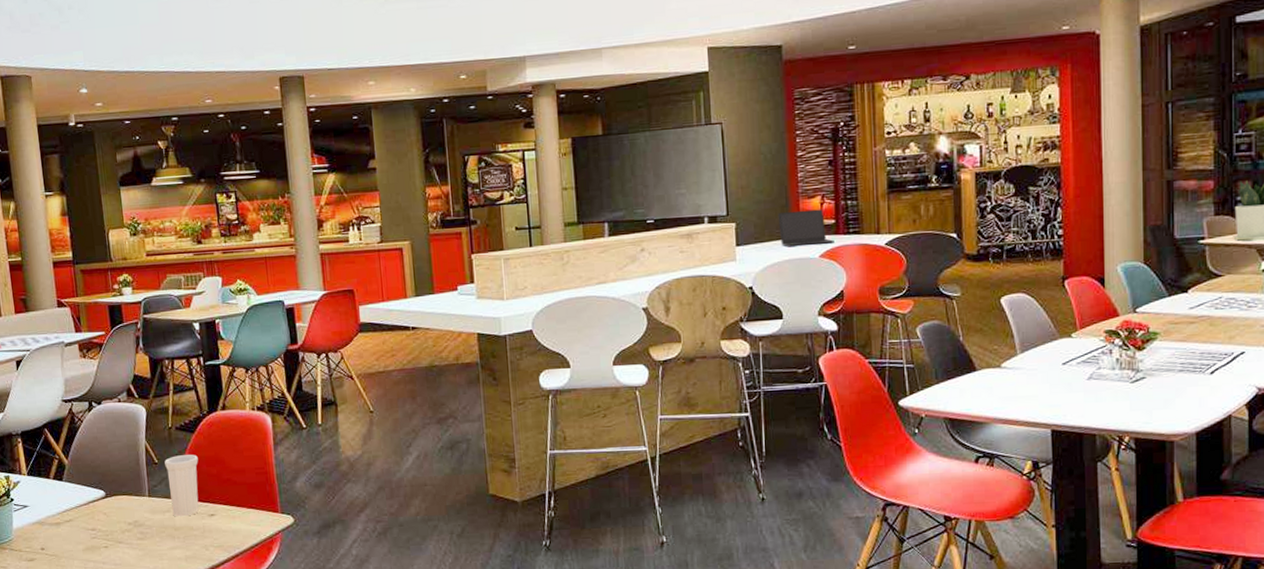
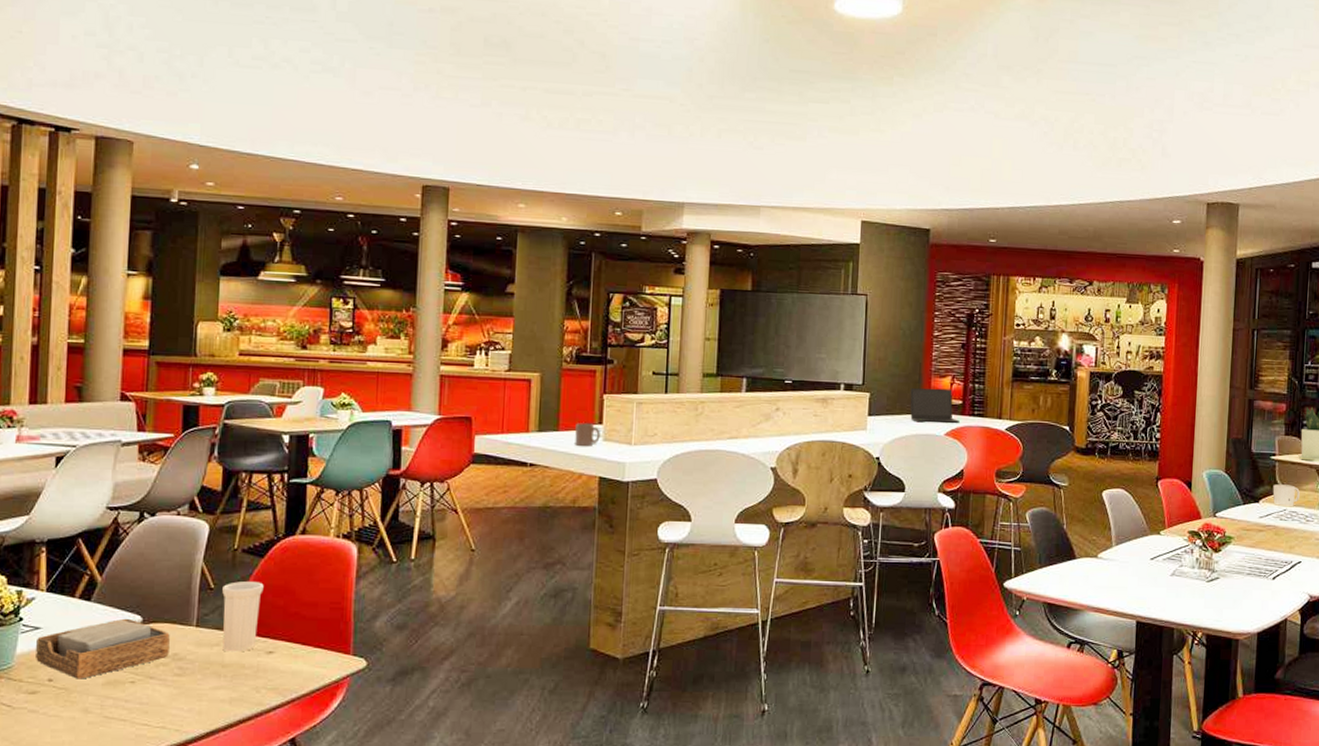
napkin holder: none [27,493,131,547] -> present [36,618,171,679]
cup: none [449,283,474,307] -> present [575,423,600,447]
mug: none [1204,269,1239,295] -> present [1272,484,1301,507]

